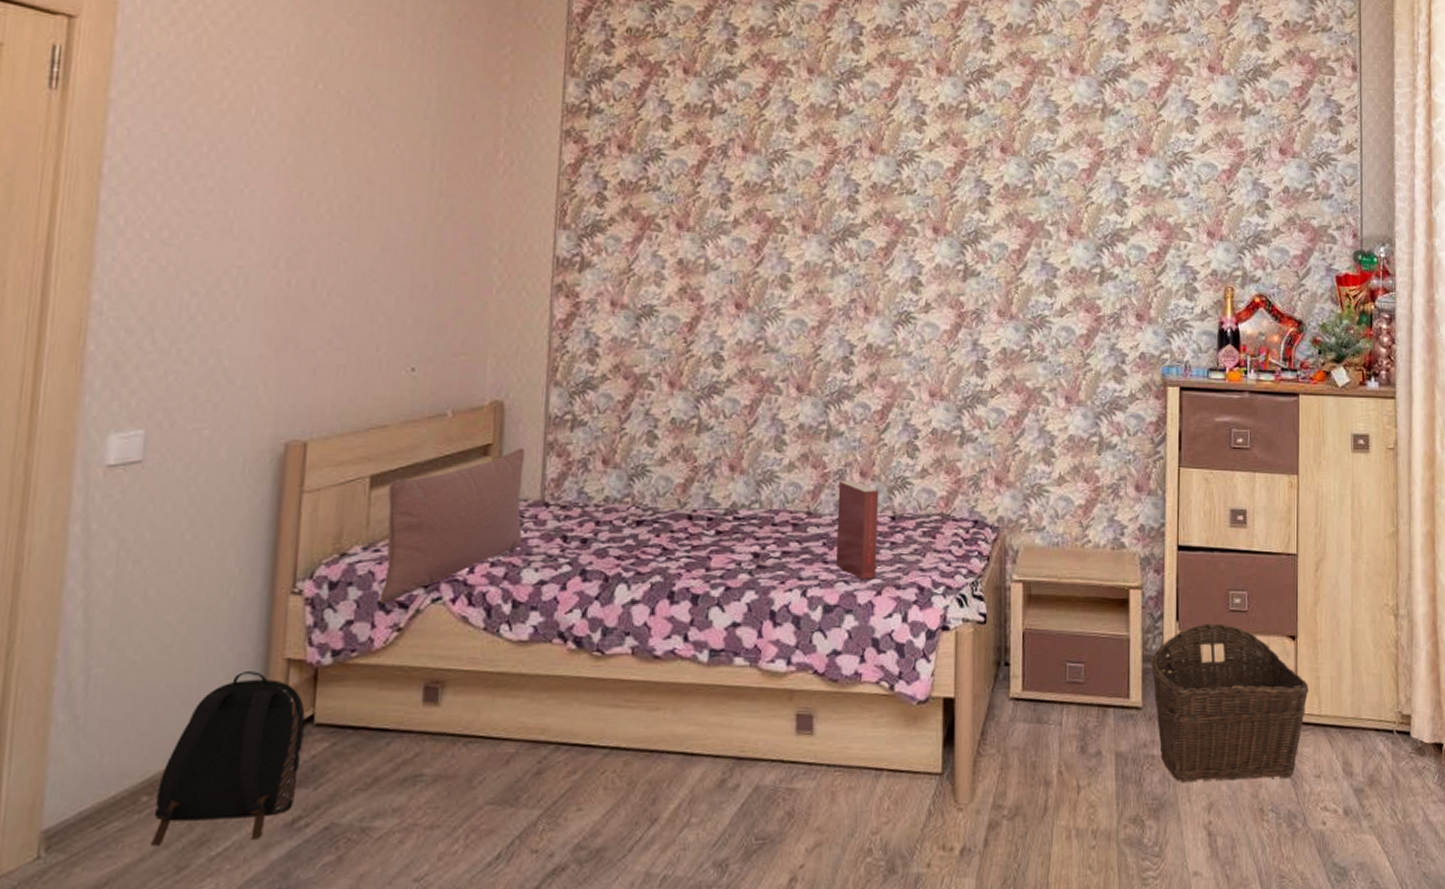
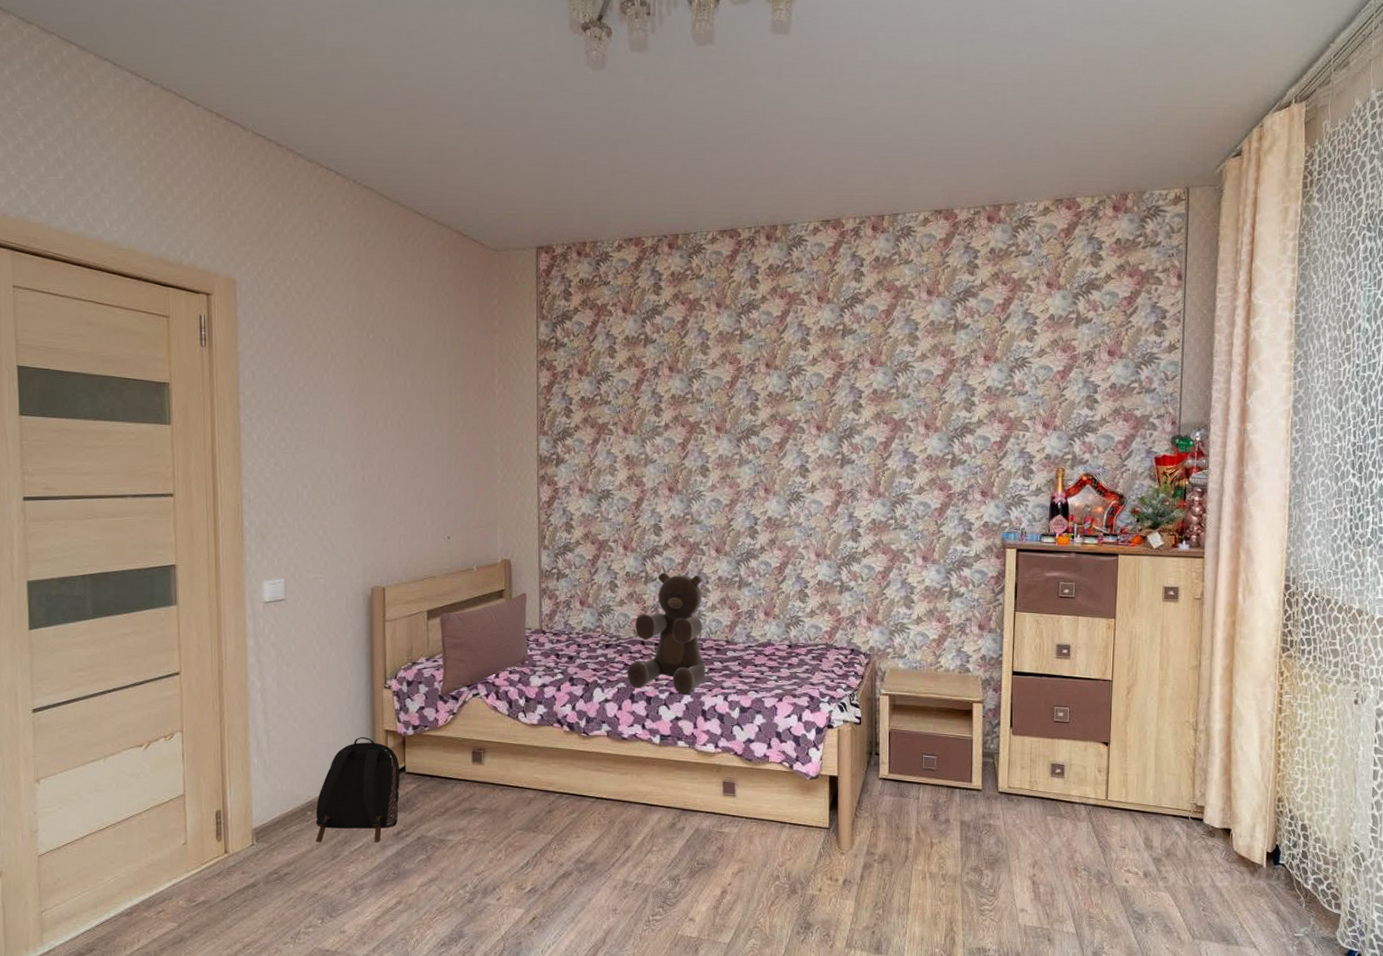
teddy bear: none [665,418,778,590] -> present [627,572,706,694]
book: present [835,479,879,581] -> none [748,617,779,691]
wicker basket: present [1150,623,1309,782] -> none [989,730,1119,847]

